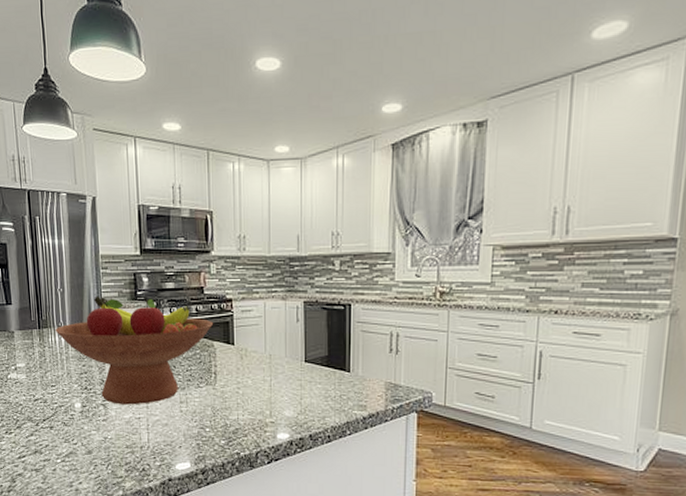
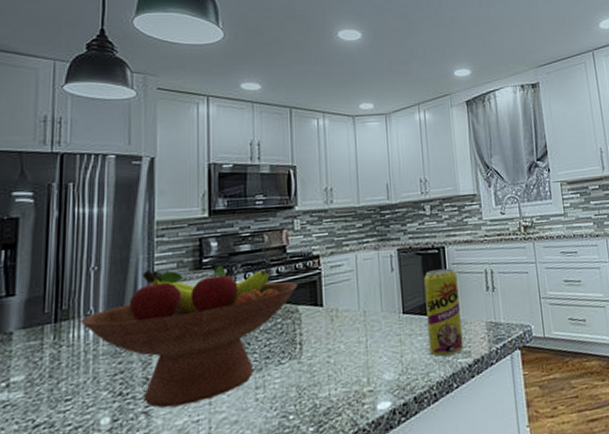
beverage can: none [327,326,361,406] -> present [424,268,464,357]

